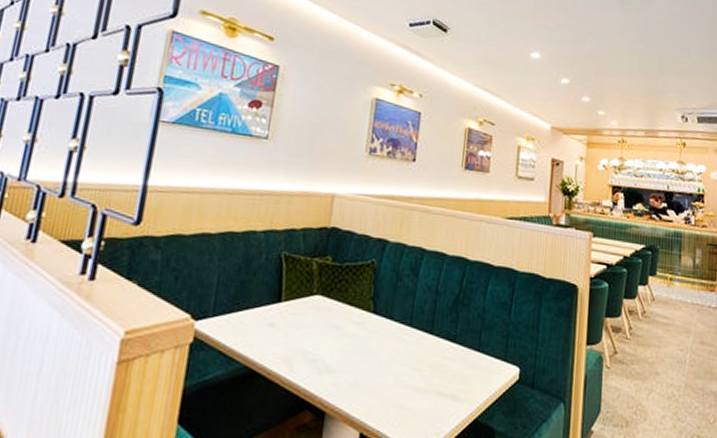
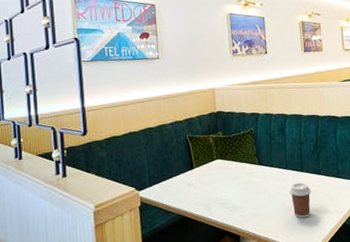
coffee cup: none [408,348,439,402] -> present [289,182,311,218]

